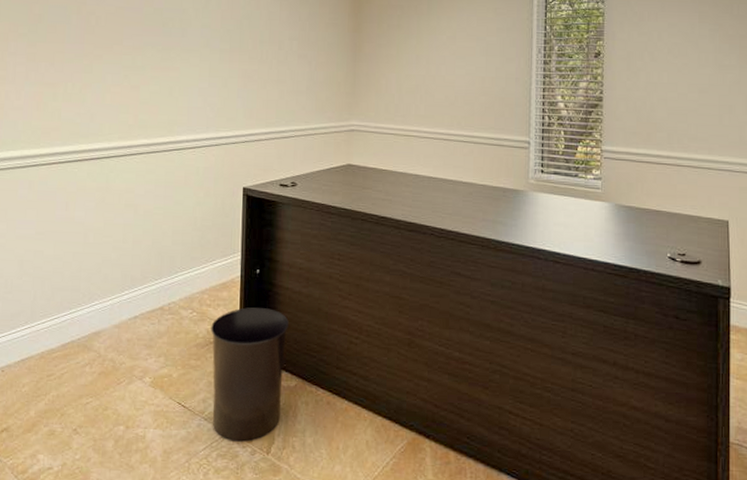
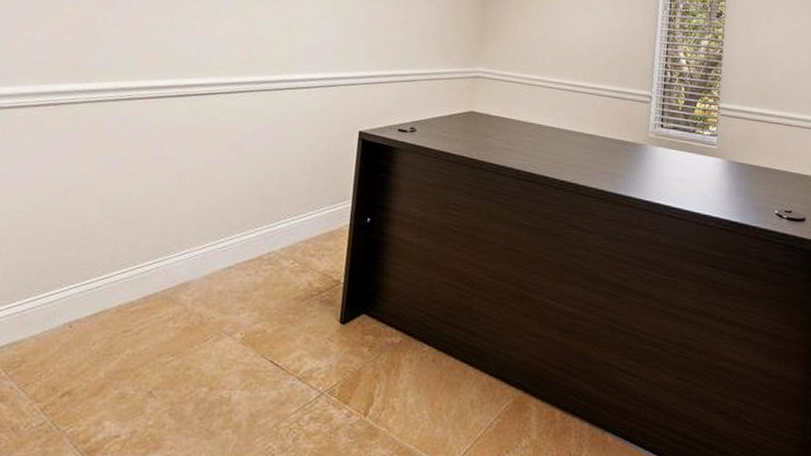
waste bin: present [211,307,289,442] -> none [307,258,398,403]

